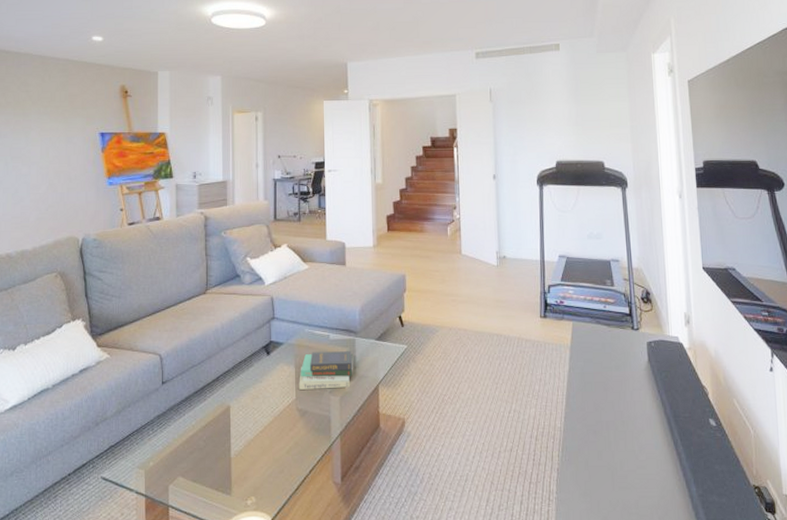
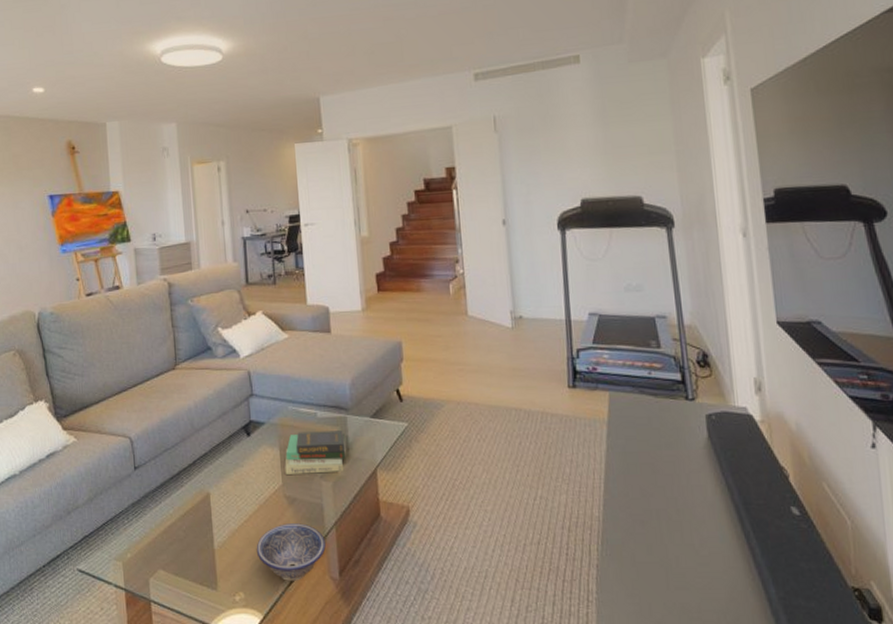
decorative bowl: none [269,433,331,487] -> present [256,523,326,582]

